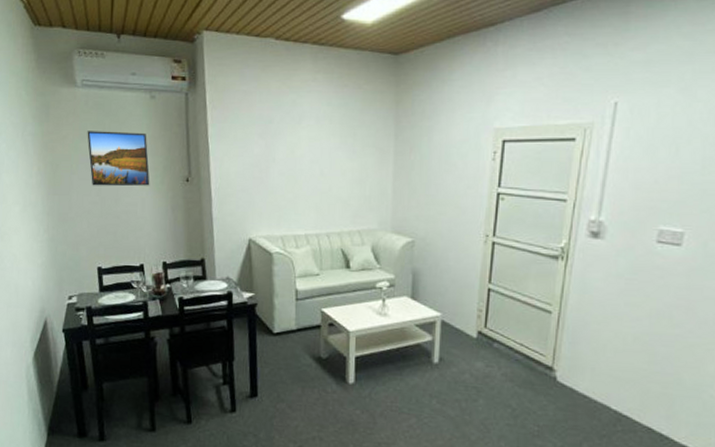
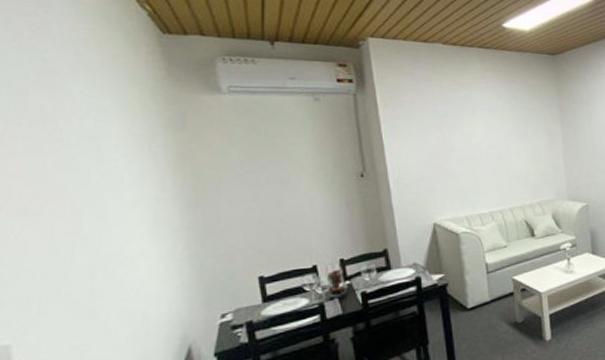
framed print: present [87,131,150,187] -> none [238,134,319,192]

